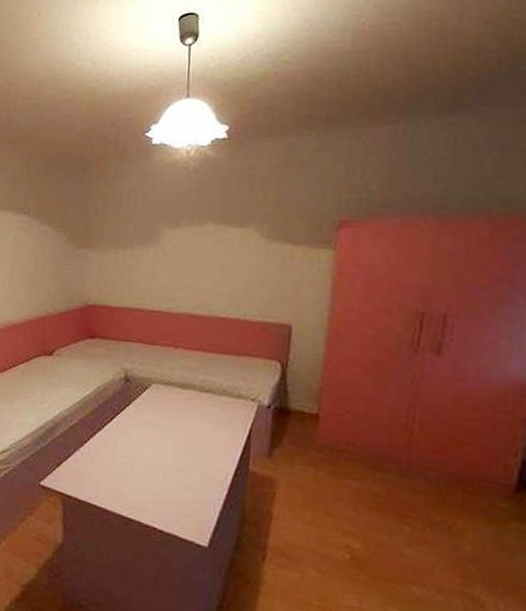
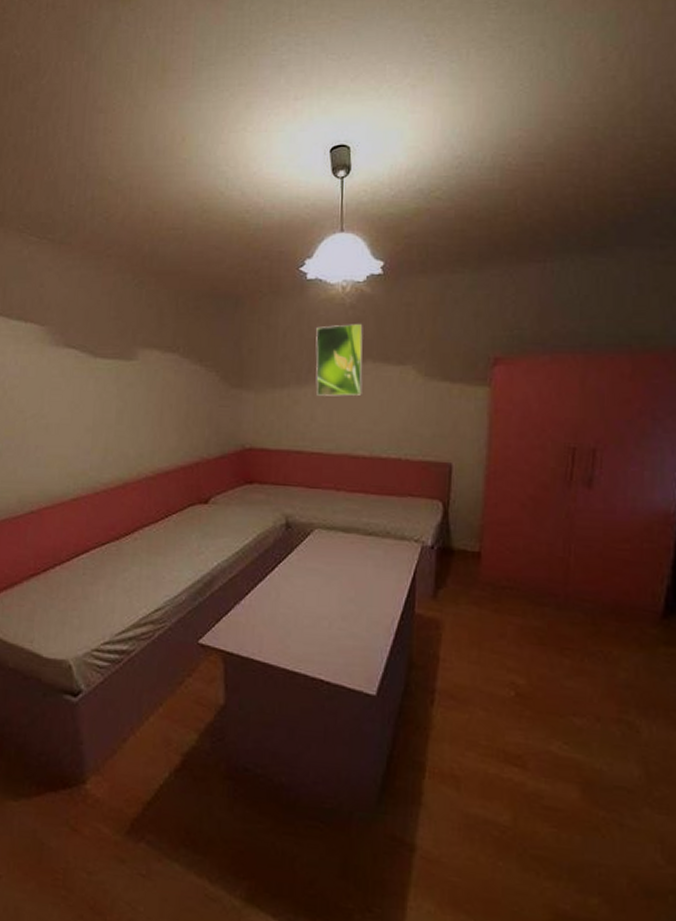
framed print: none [158,186,206,257] -> present [315,323,363,396]

